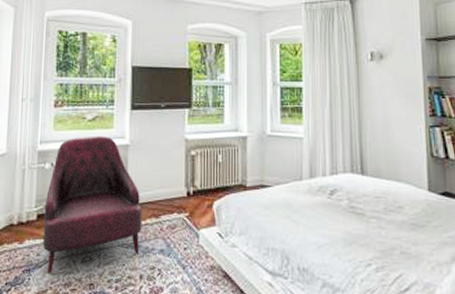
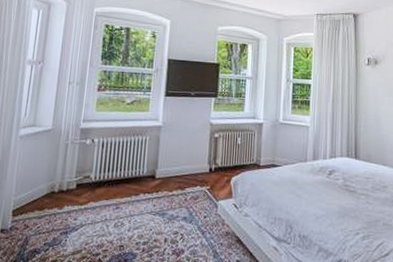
armchair: present [42,136,143,275] -> none [80,117,170,237]

